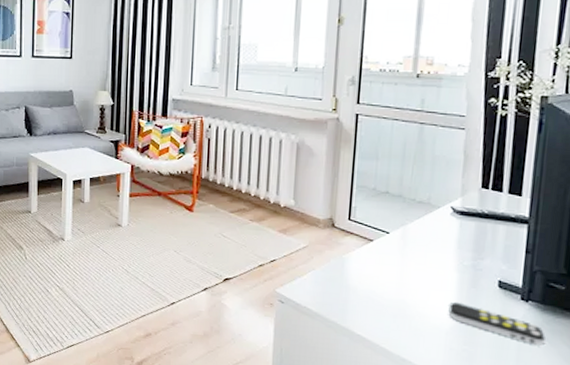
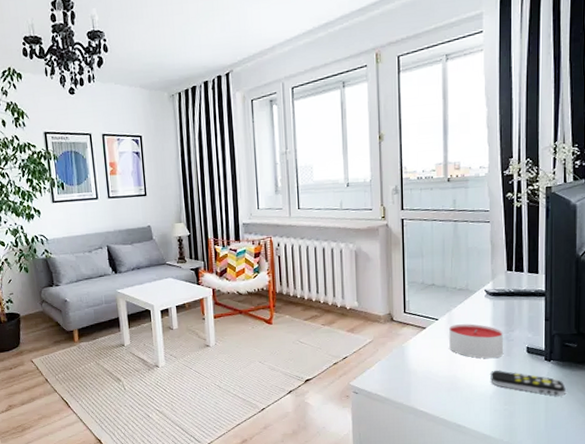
candle: none [400,242,470,288] -> present [449,324,504,359]

